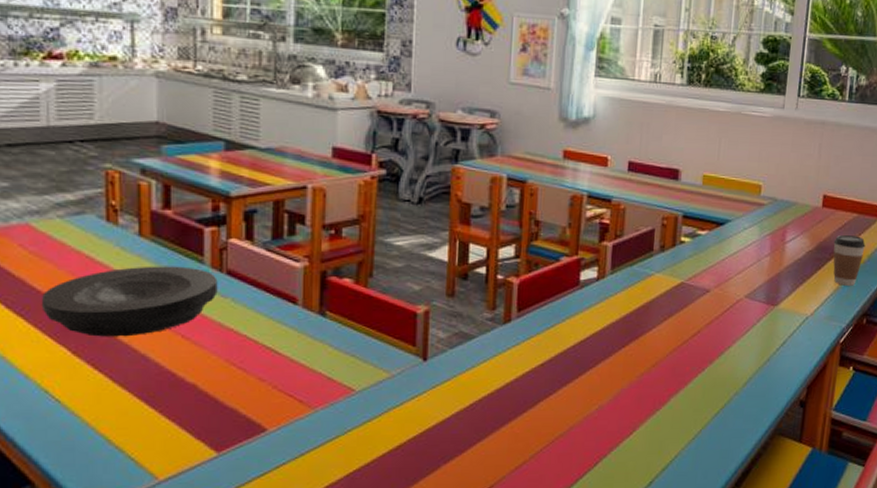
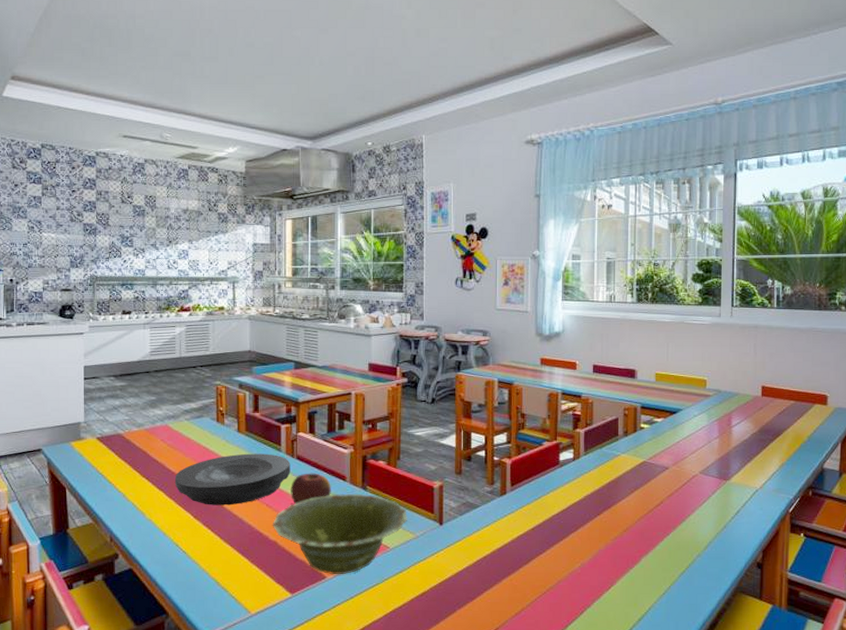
dish: none [190,320,381,425] -> present [272,493,407,574]
apple: none [217,293,277,334] -> present [291,473,332,504]
coffee cup: present [833,235,866,286] -> none [775,420,804,463]

